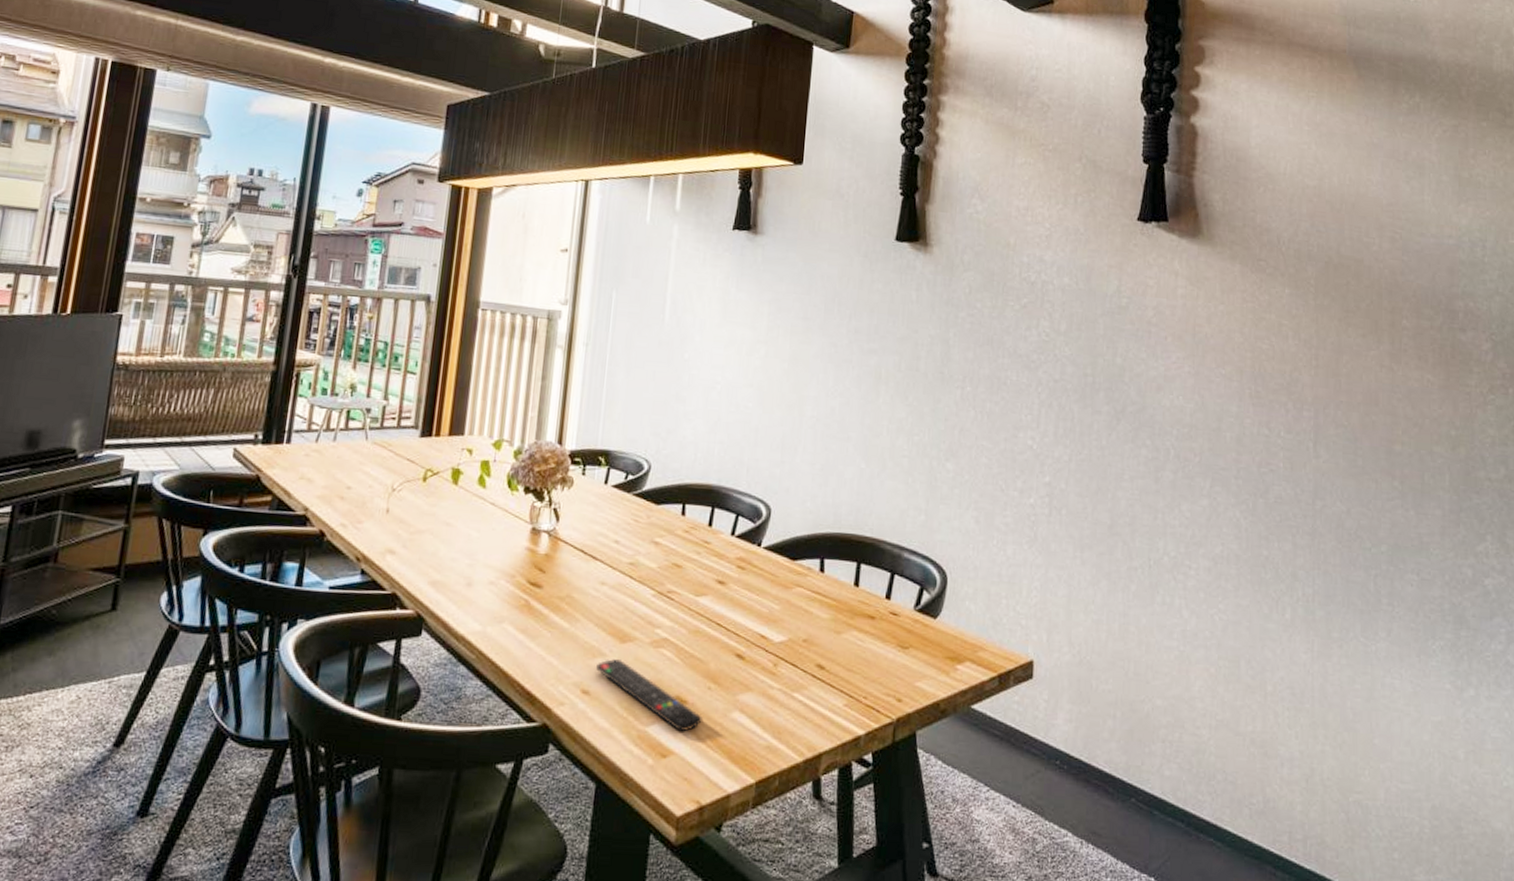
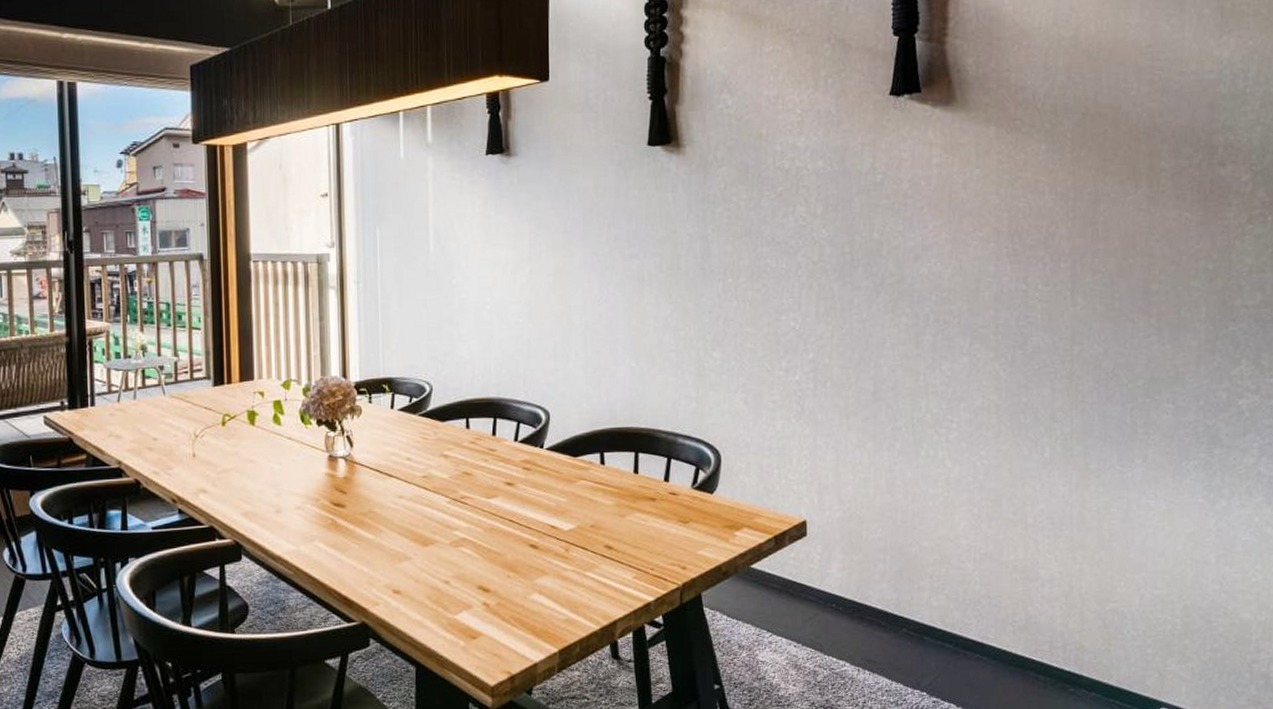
remote control: present [596,659,704,732] -> none [404,561,506,616]

